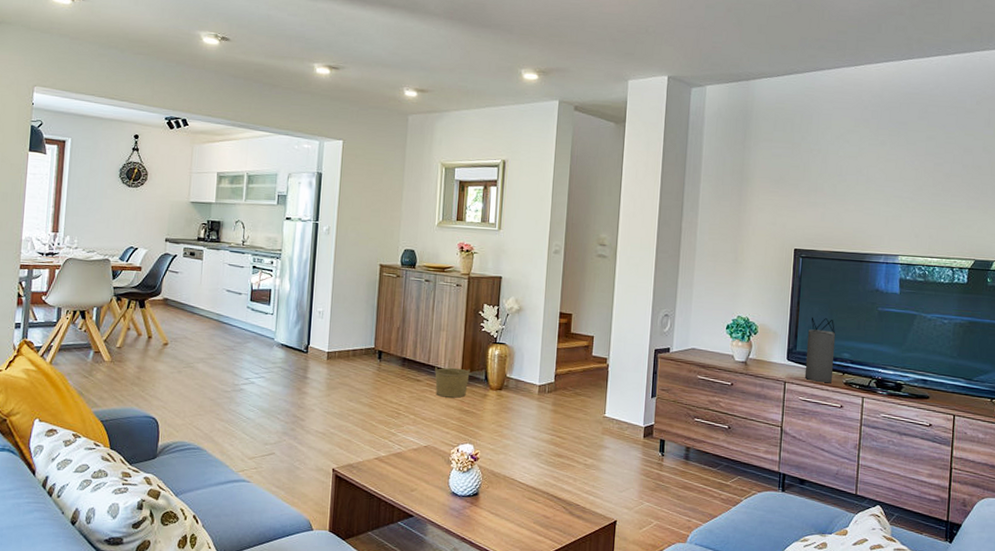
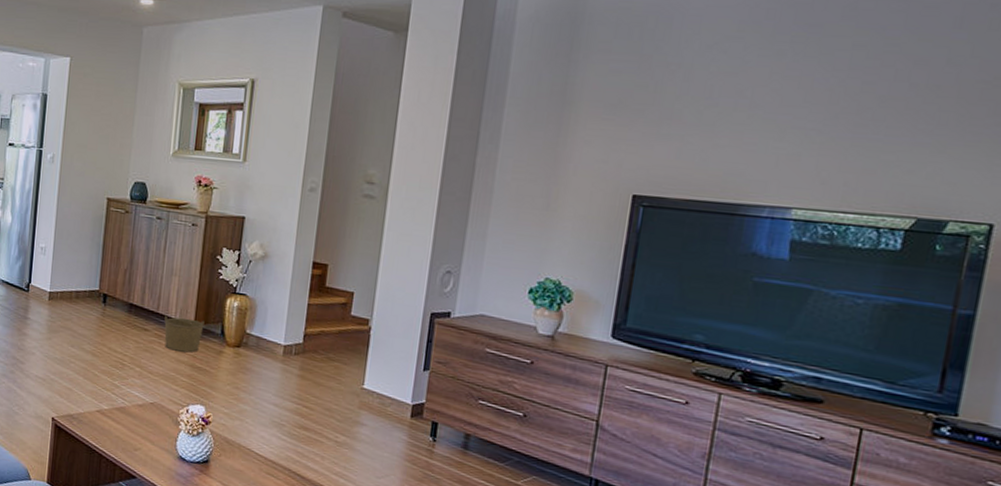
speaker: present [804,317,836,384] -> none [635,285,686,372]

